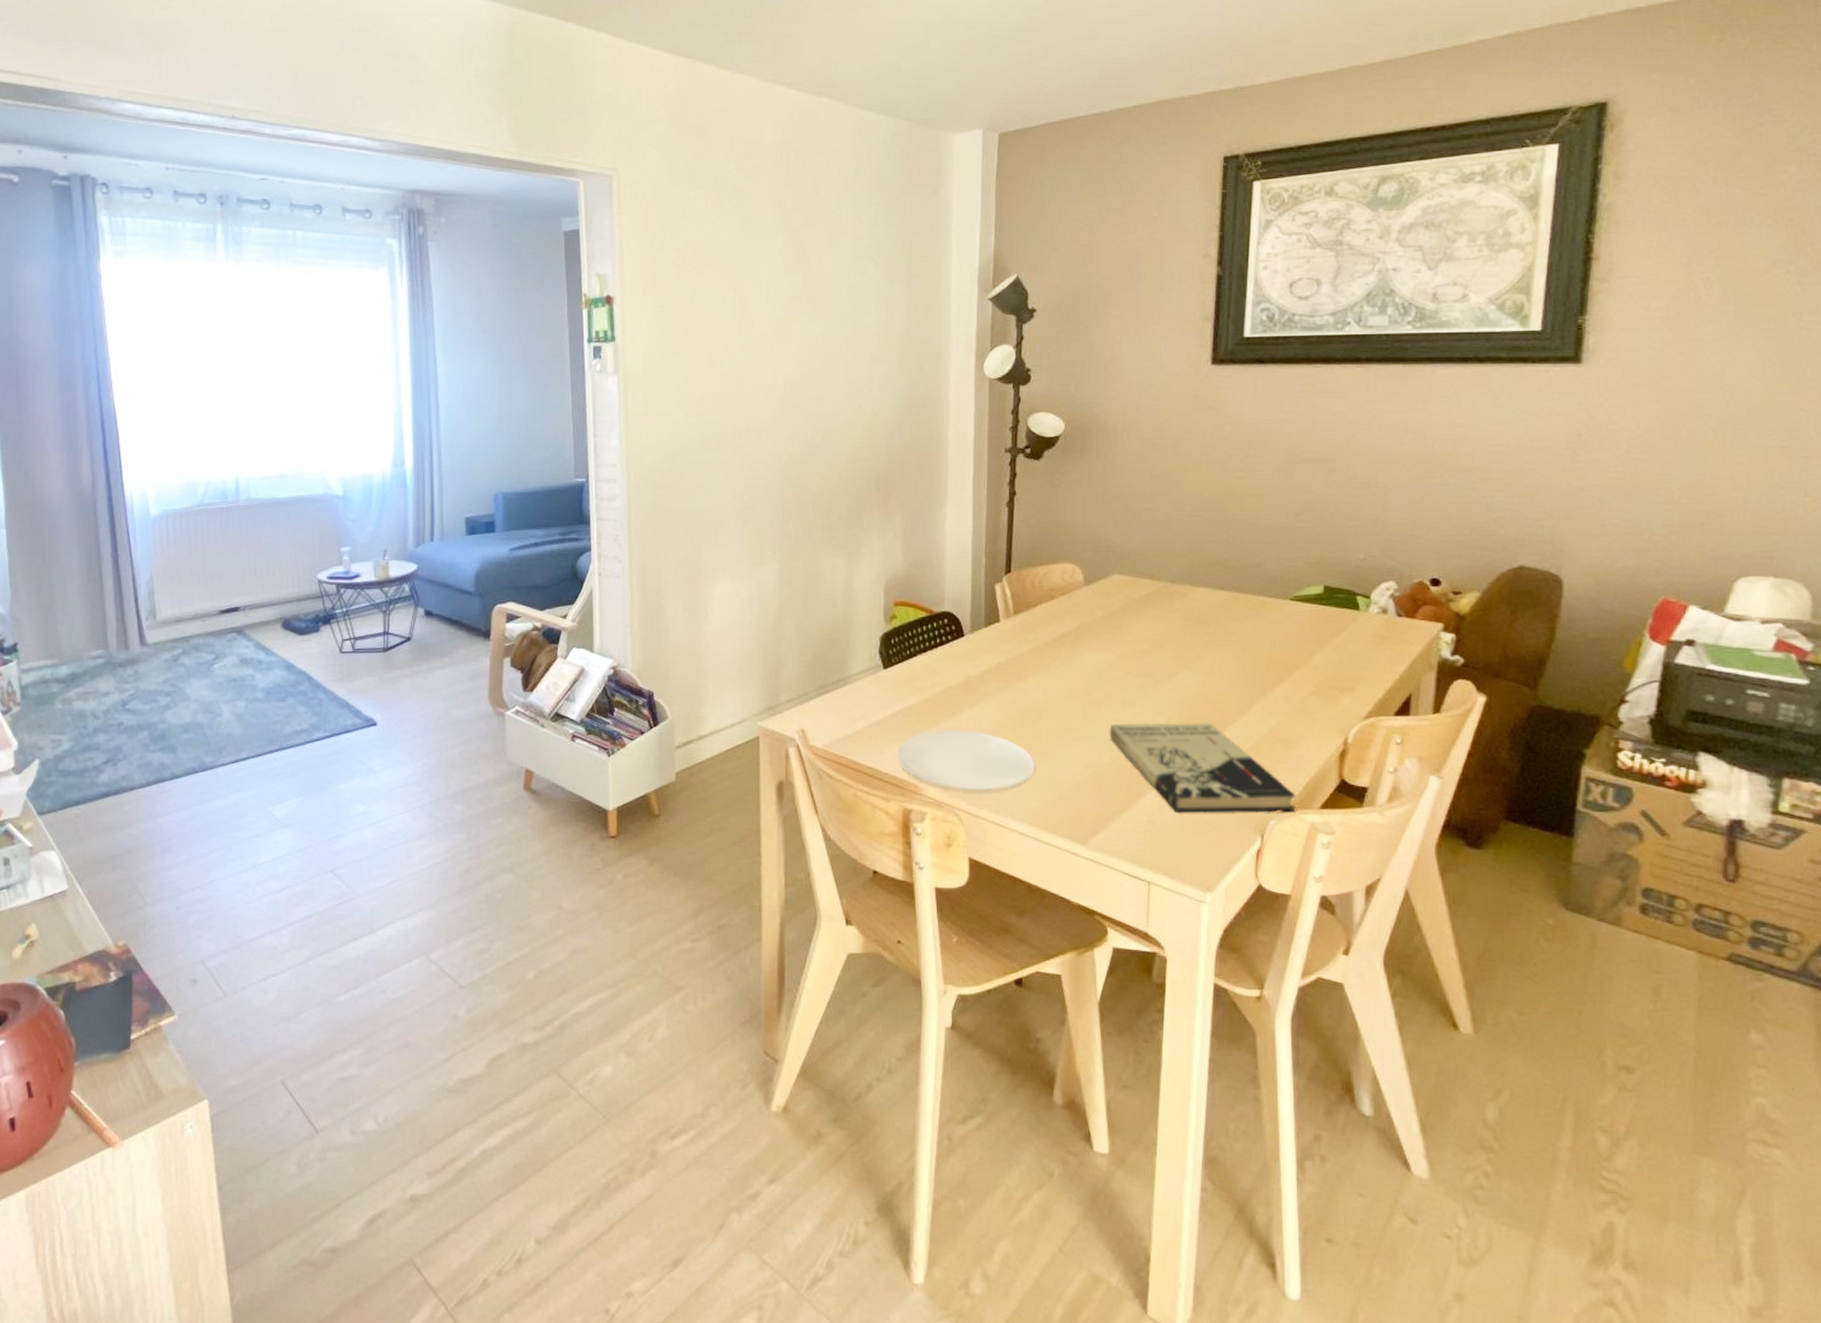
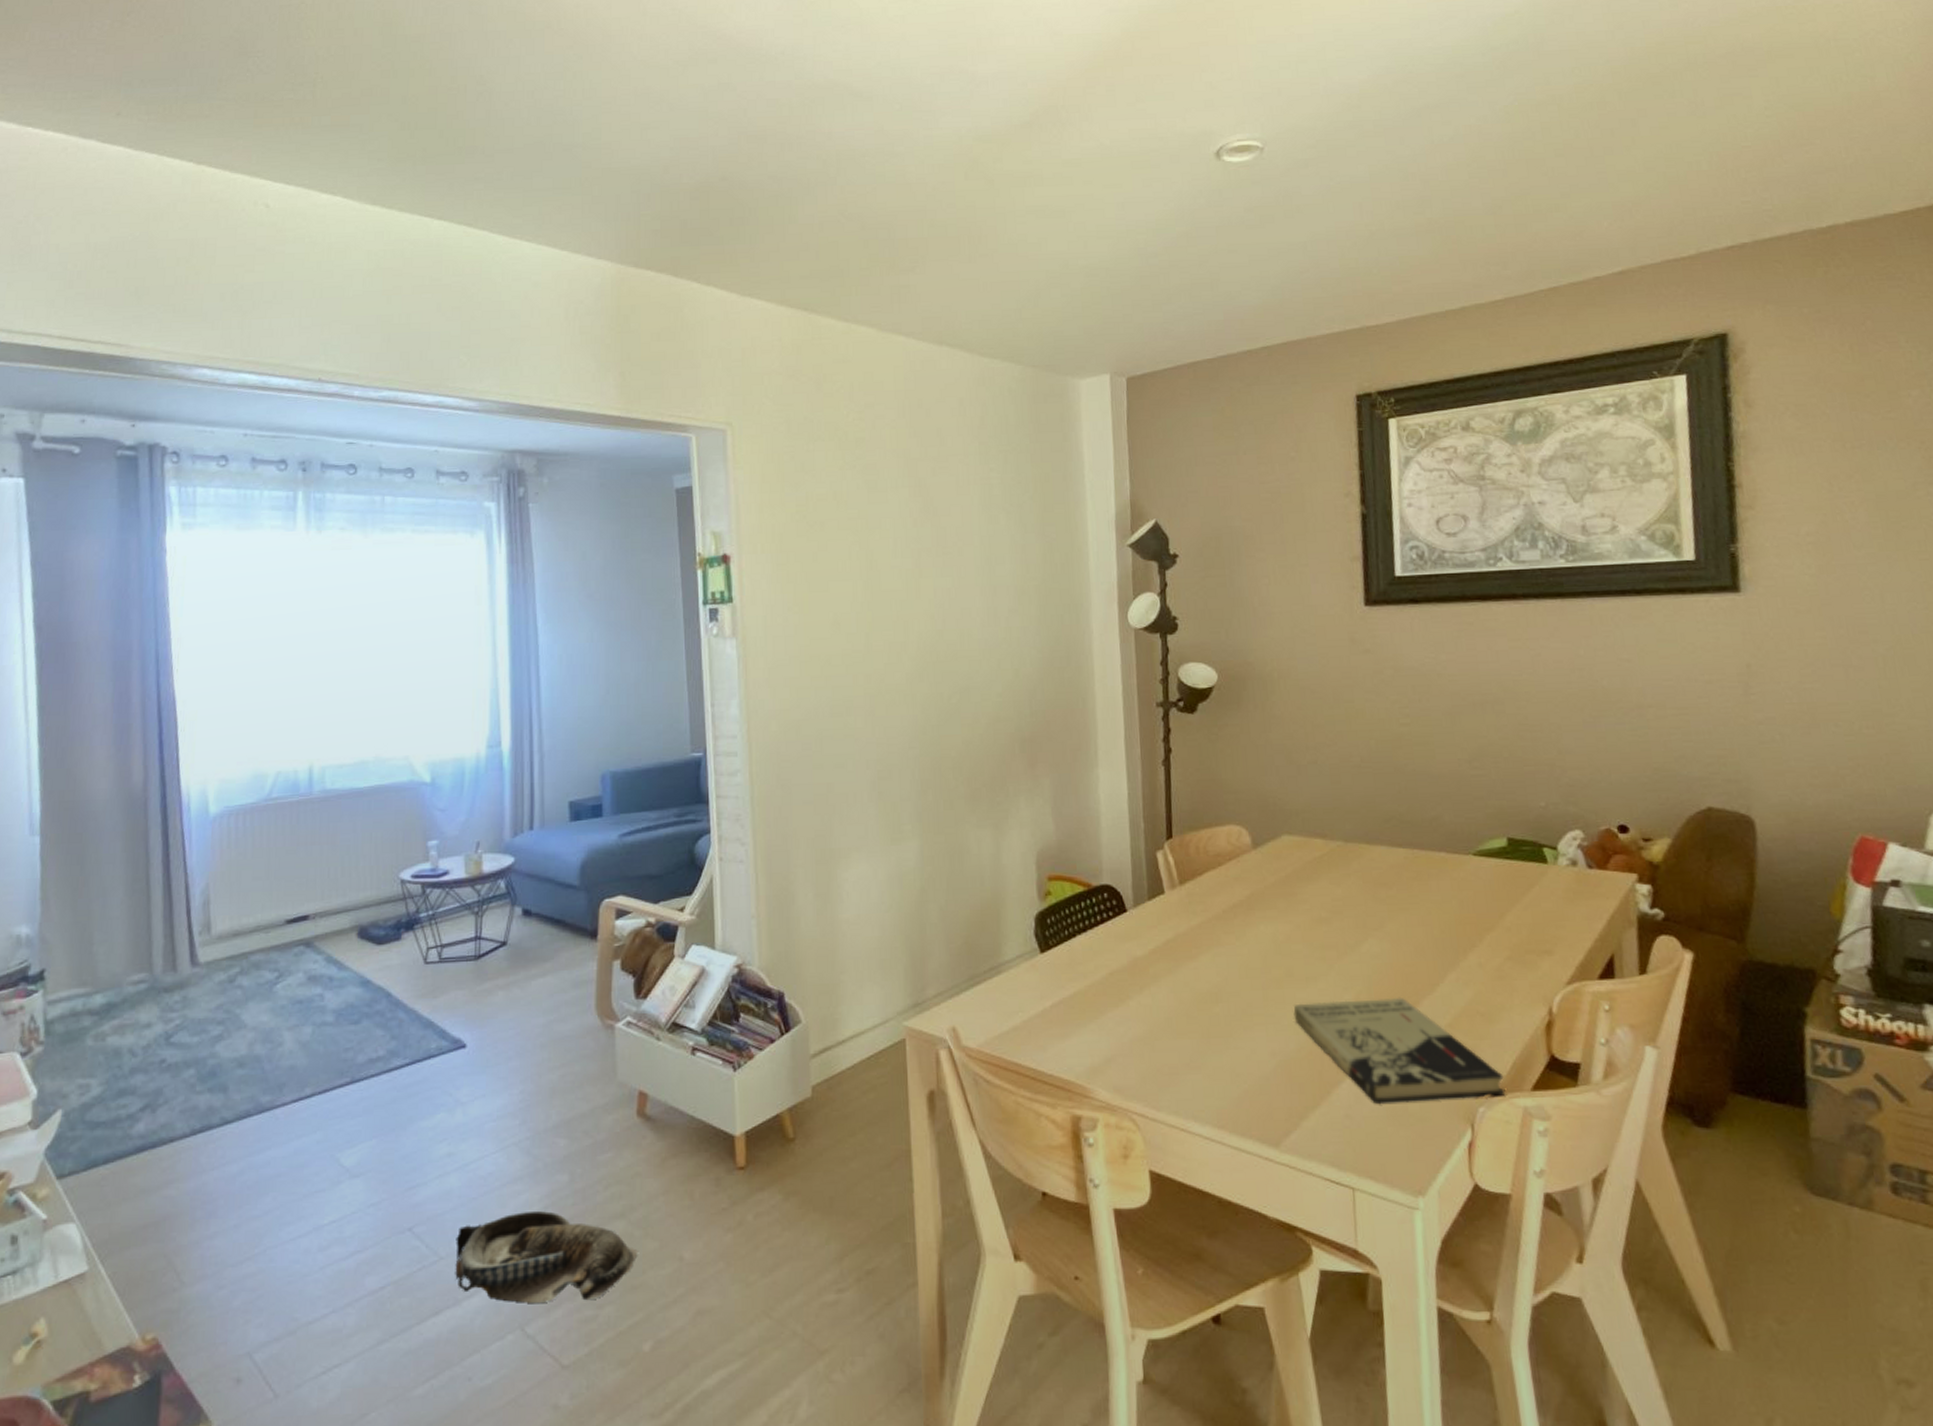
cat: none [370,863,524,936] -> present [455,1211,638,1304]
plate: present [896,729,1036,793] -> none [1060,1018,1216,1093]

